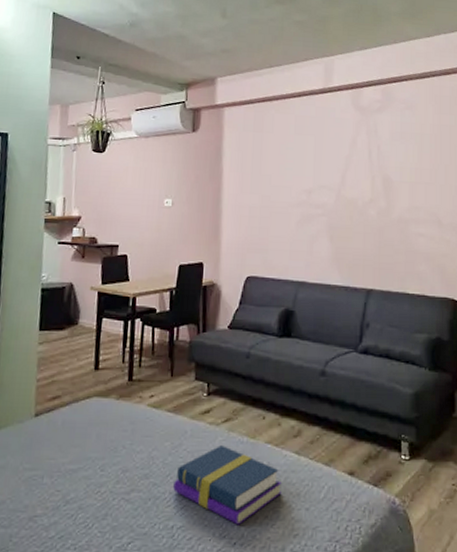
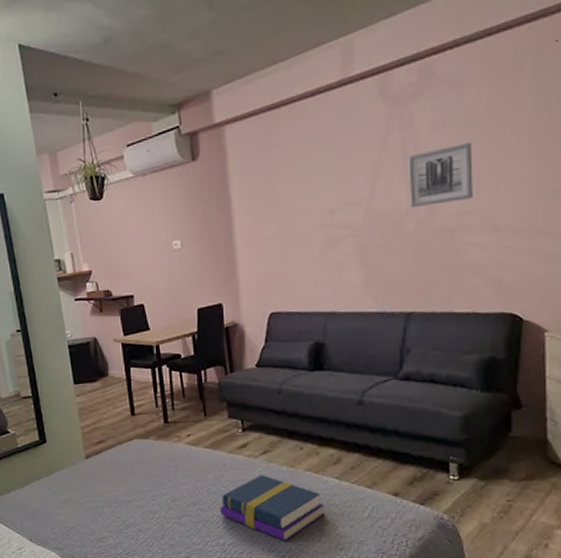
wall art: none [372,152,422,199] -> present [408,143,473,208]

